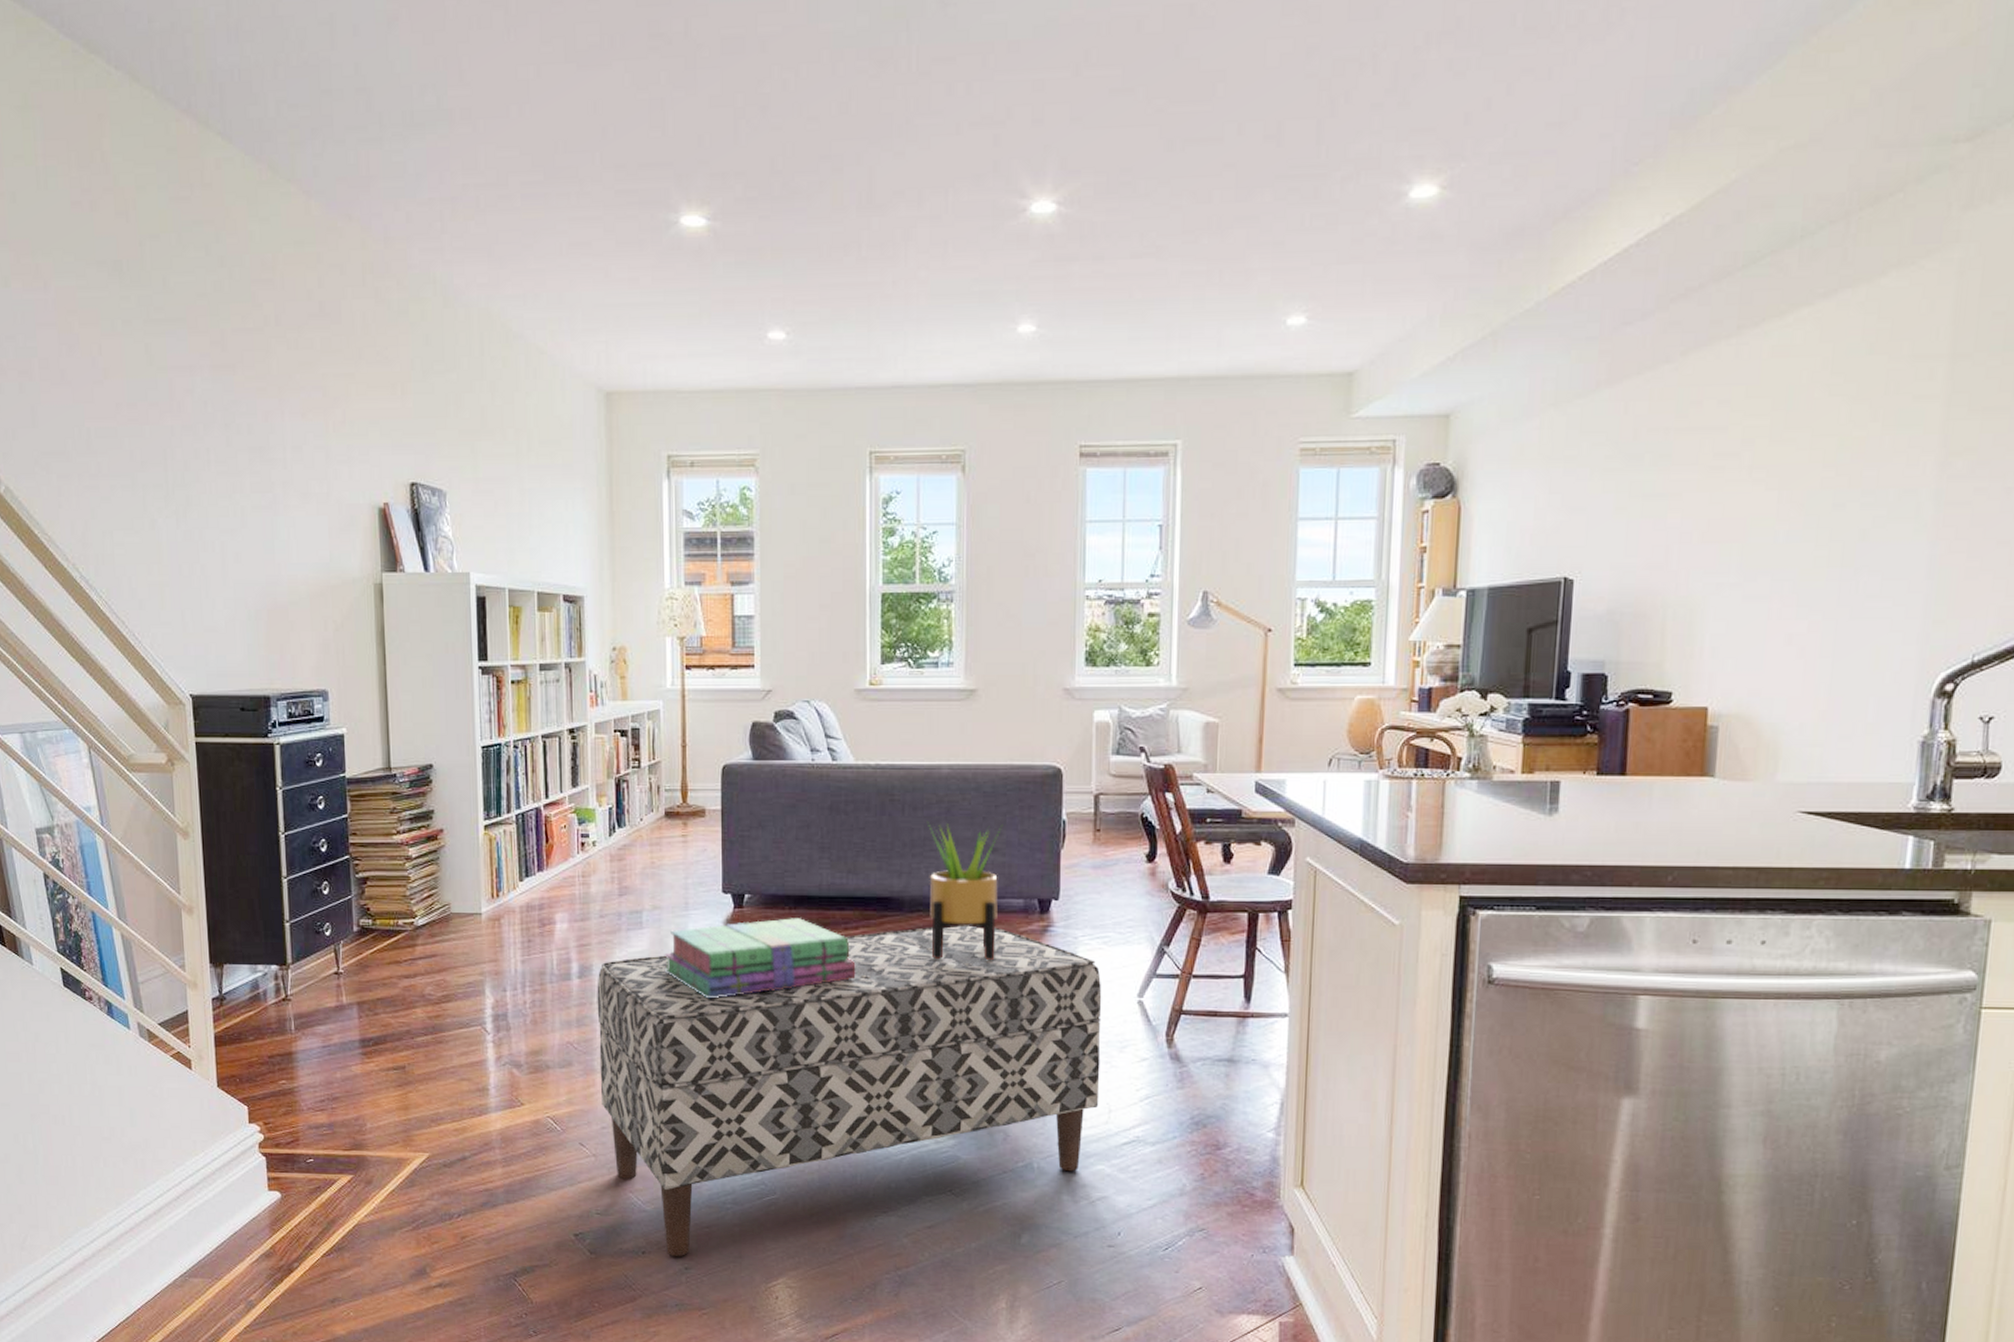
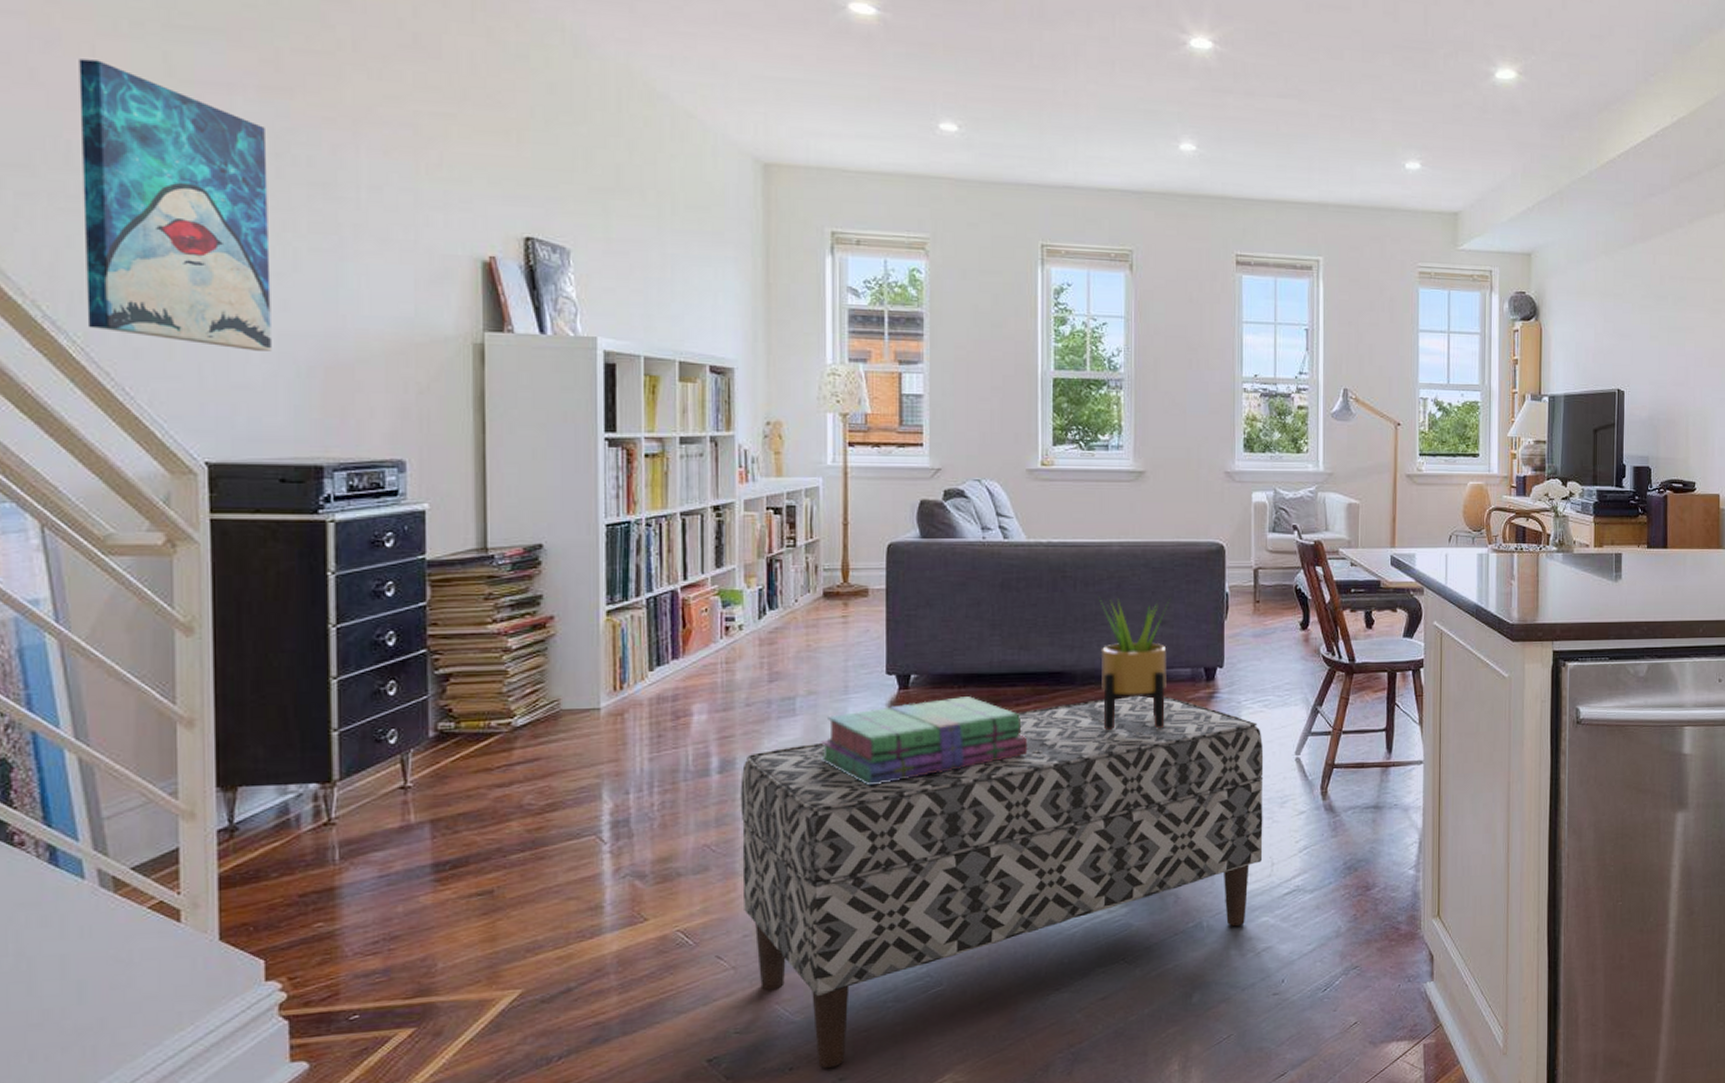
wall art: none [91,357,230,598] -> present [79,59,271,351]

